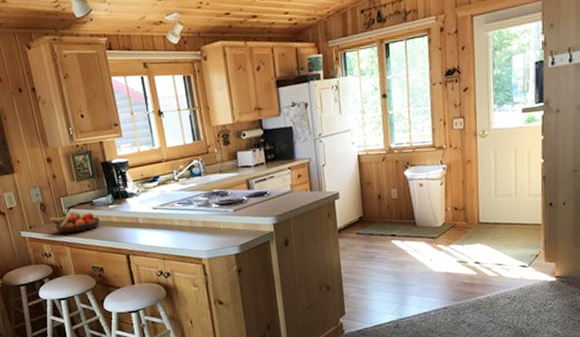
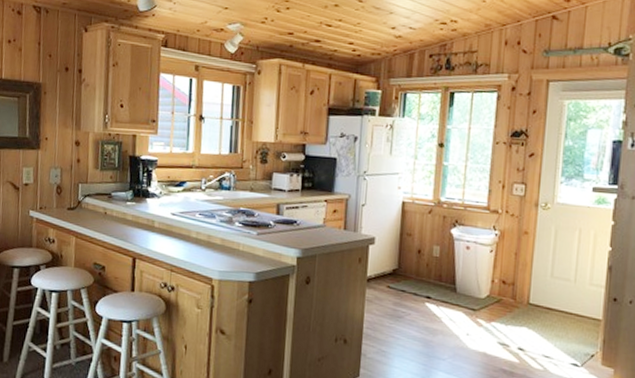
fruit bowl: present [48,210,100,234] -> none [61,199,114,224]

